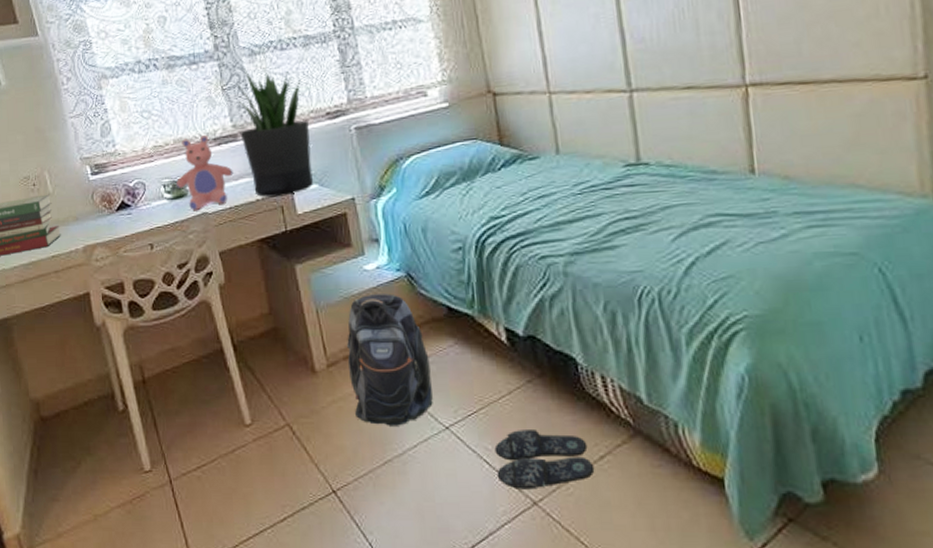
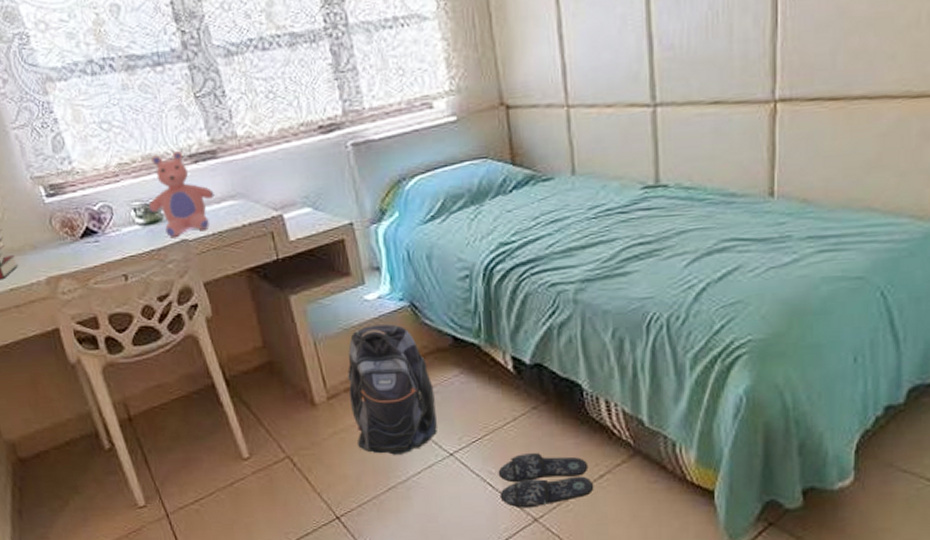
planter: present [236,68,314,199] -> none [212,72,307,224]

